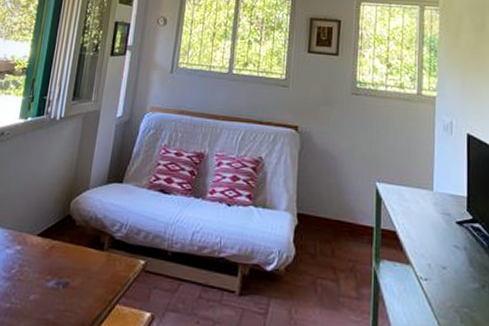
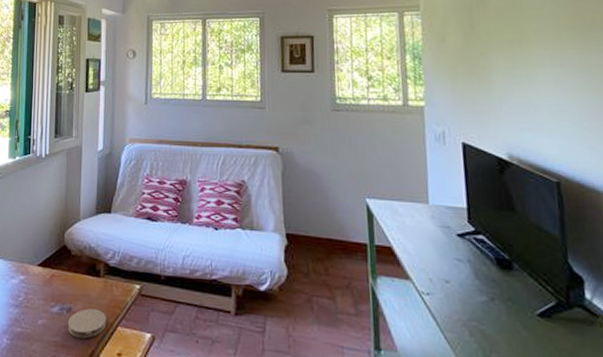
coaster: none [61,284,105,317] -> present [67,308,106,339]

